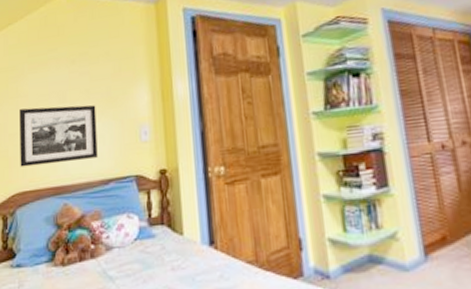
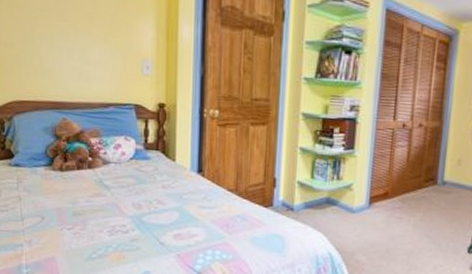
picture frame: present [20,105,98,167] -> none [15,19,98,82]

